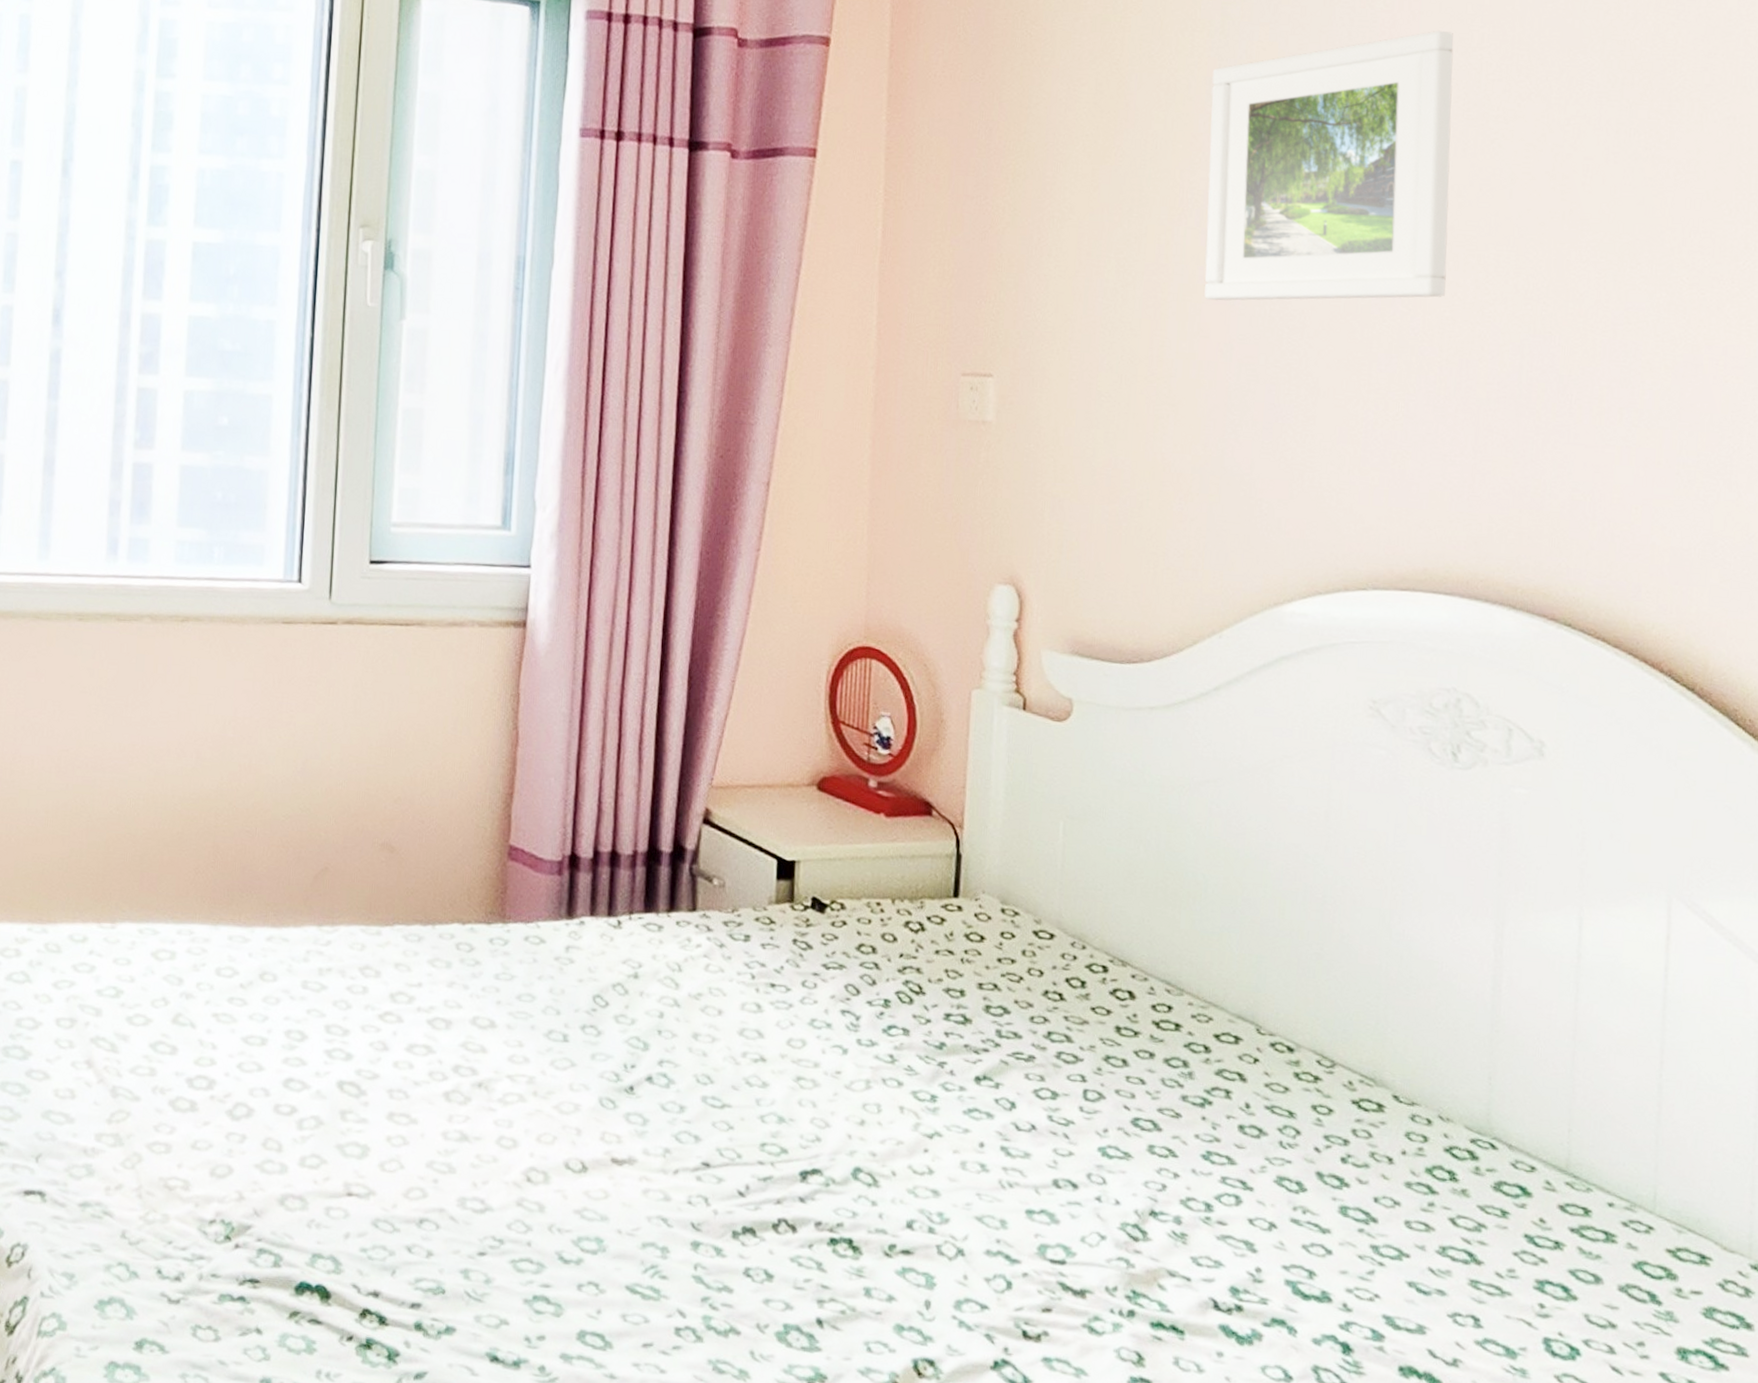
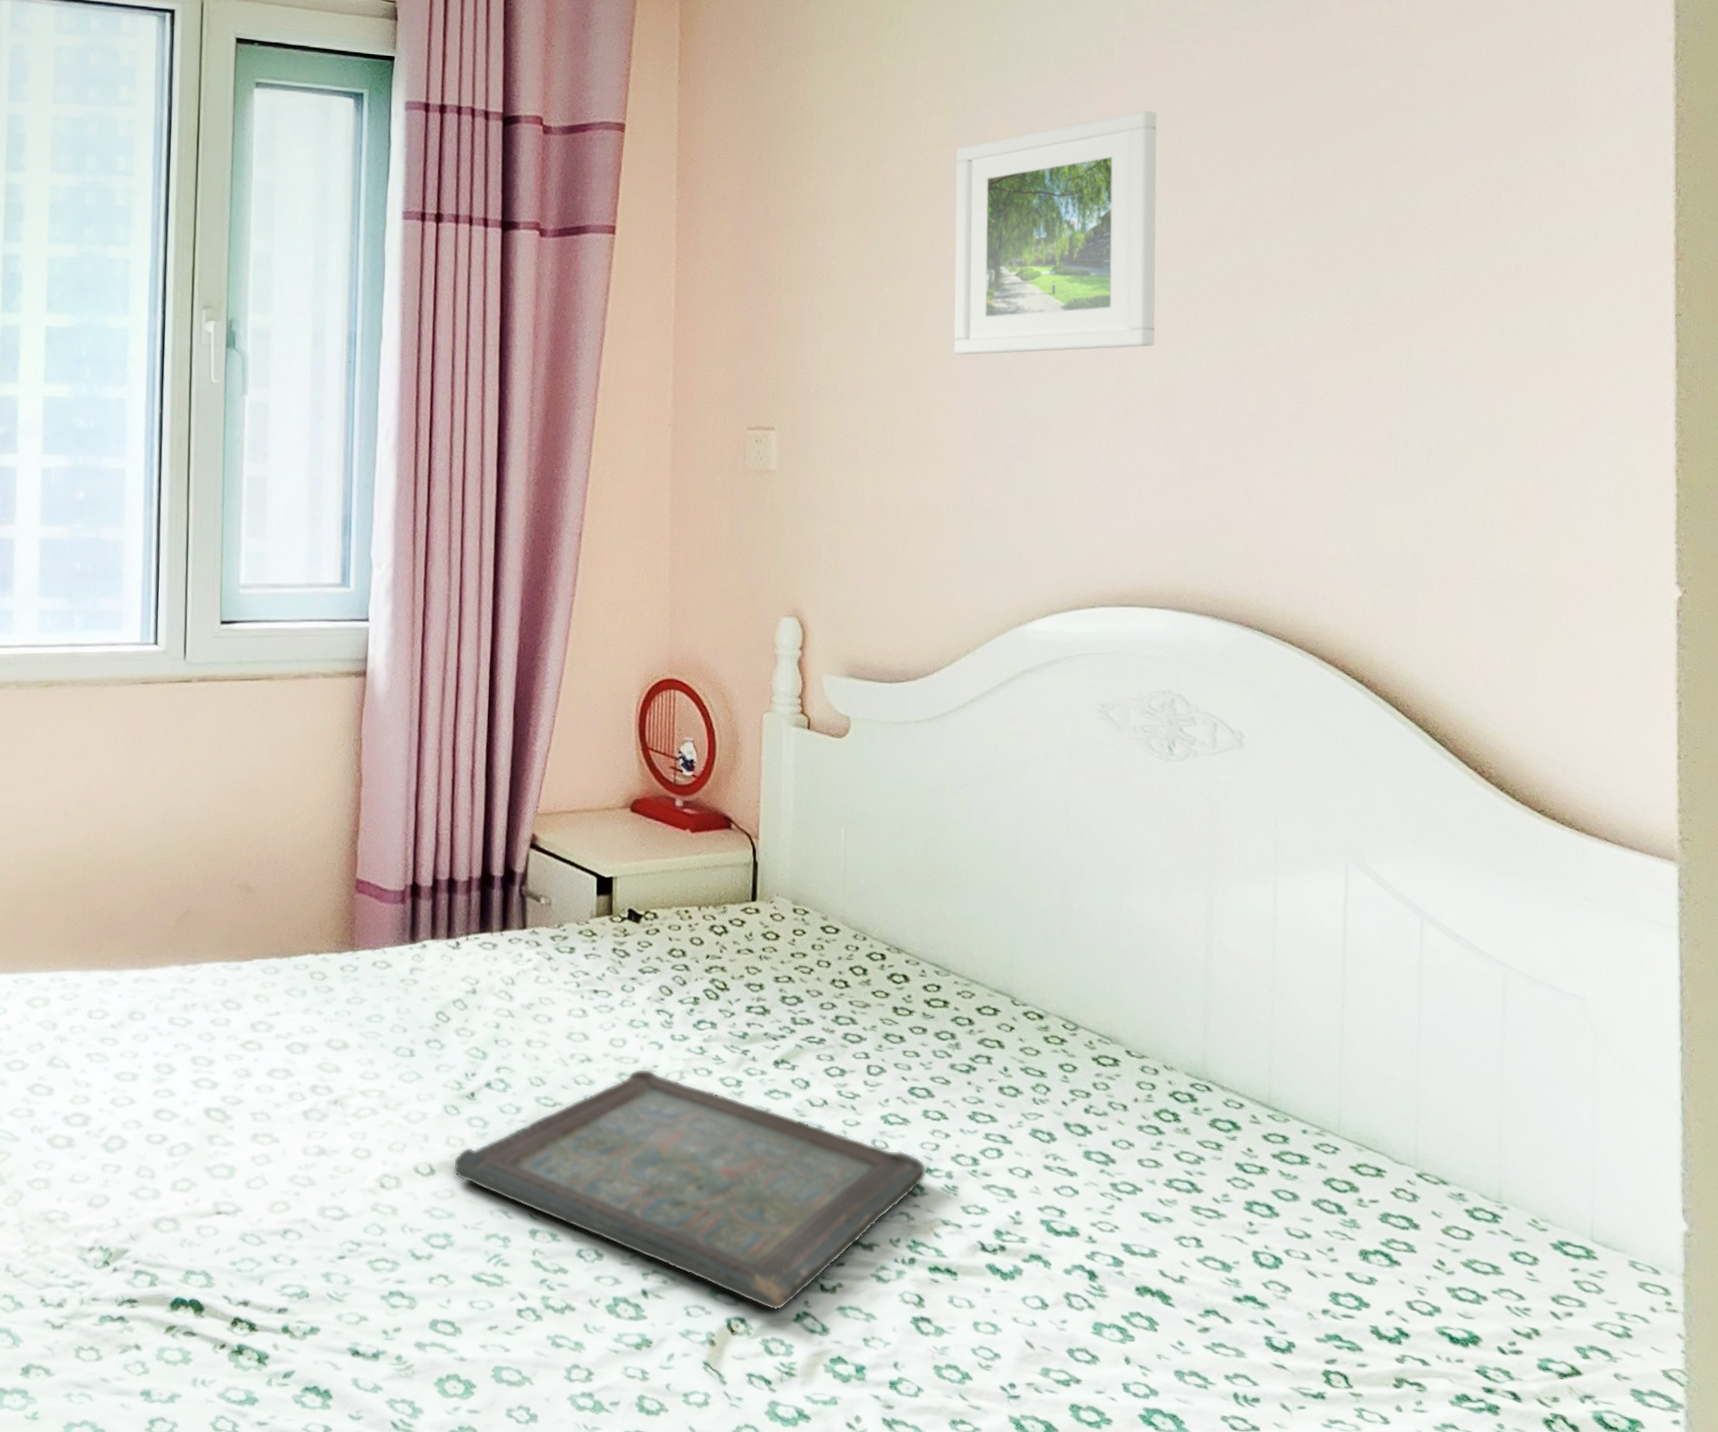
serving tray: none [607,1073,1151,1356] -> present [453,1068,927,1311]

